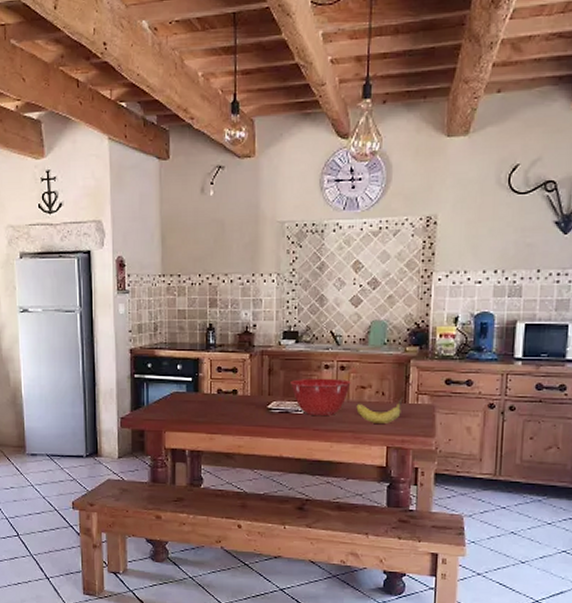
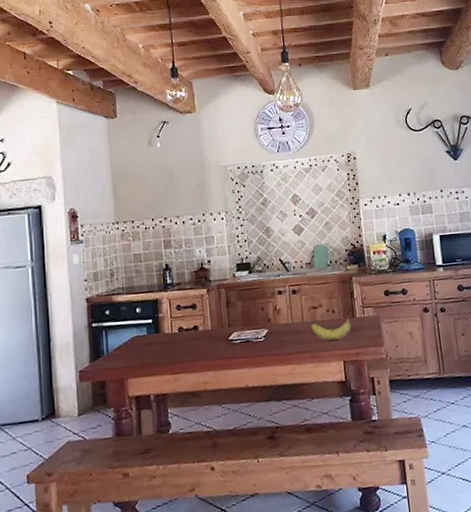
mixing bowl: present [290,378,351,417] -> none [248,302,304,342]

